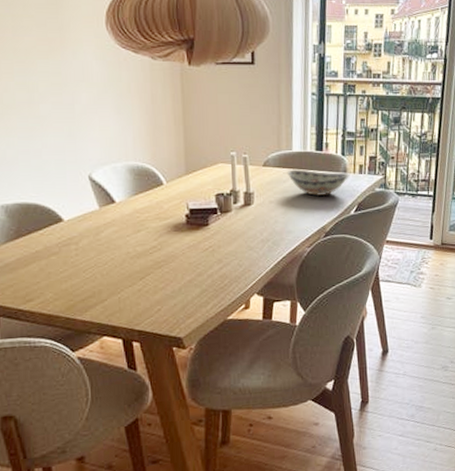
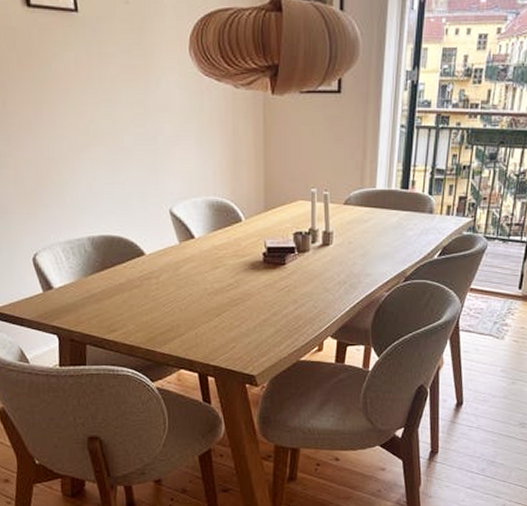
decorative bowl: present [287,169,349,197] -> none [368,209,435,239]

